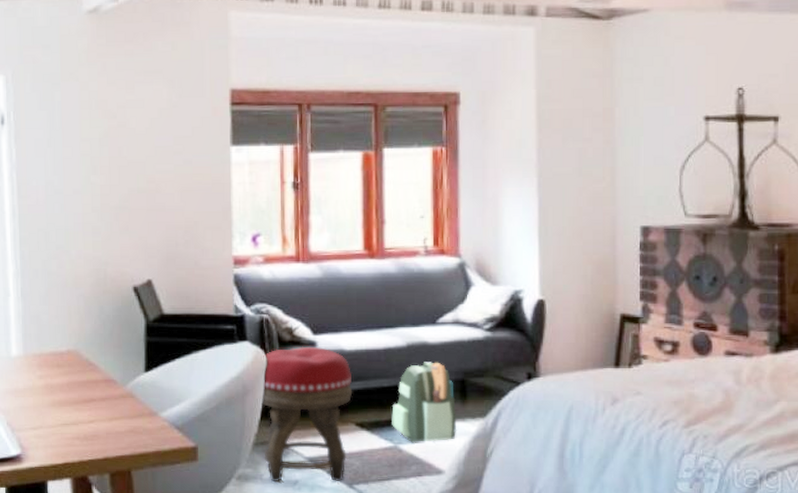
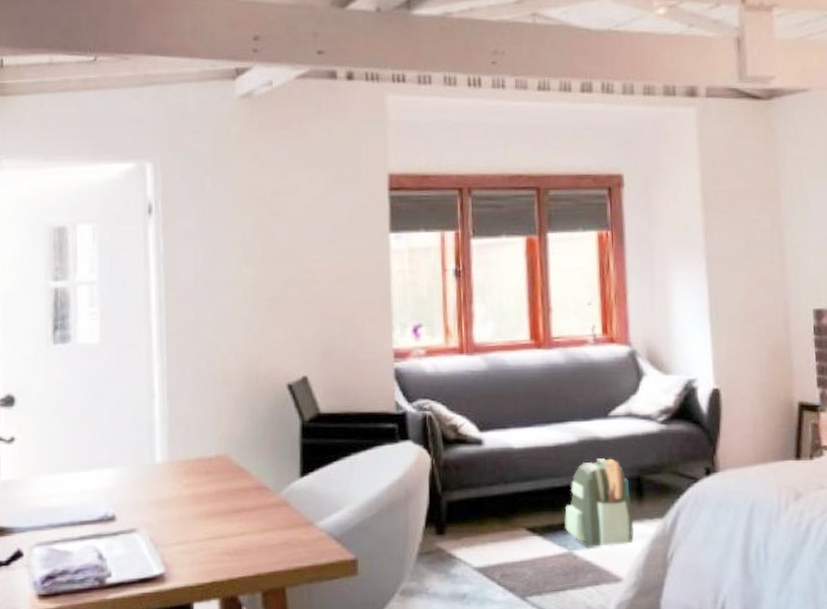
footstool: present [262,346,353,481] -> none [426,444,523,596]

